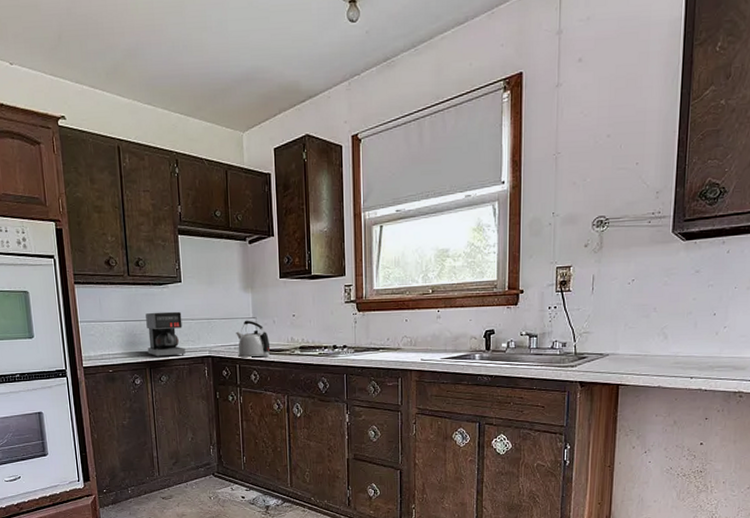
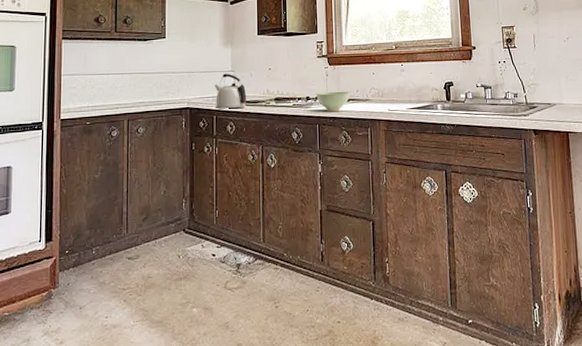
coffee maker: present [146,311,186,358] -> none [127,65,164,110]
bowl: none [344,339,381,362] -> present [316,91,350,112]

